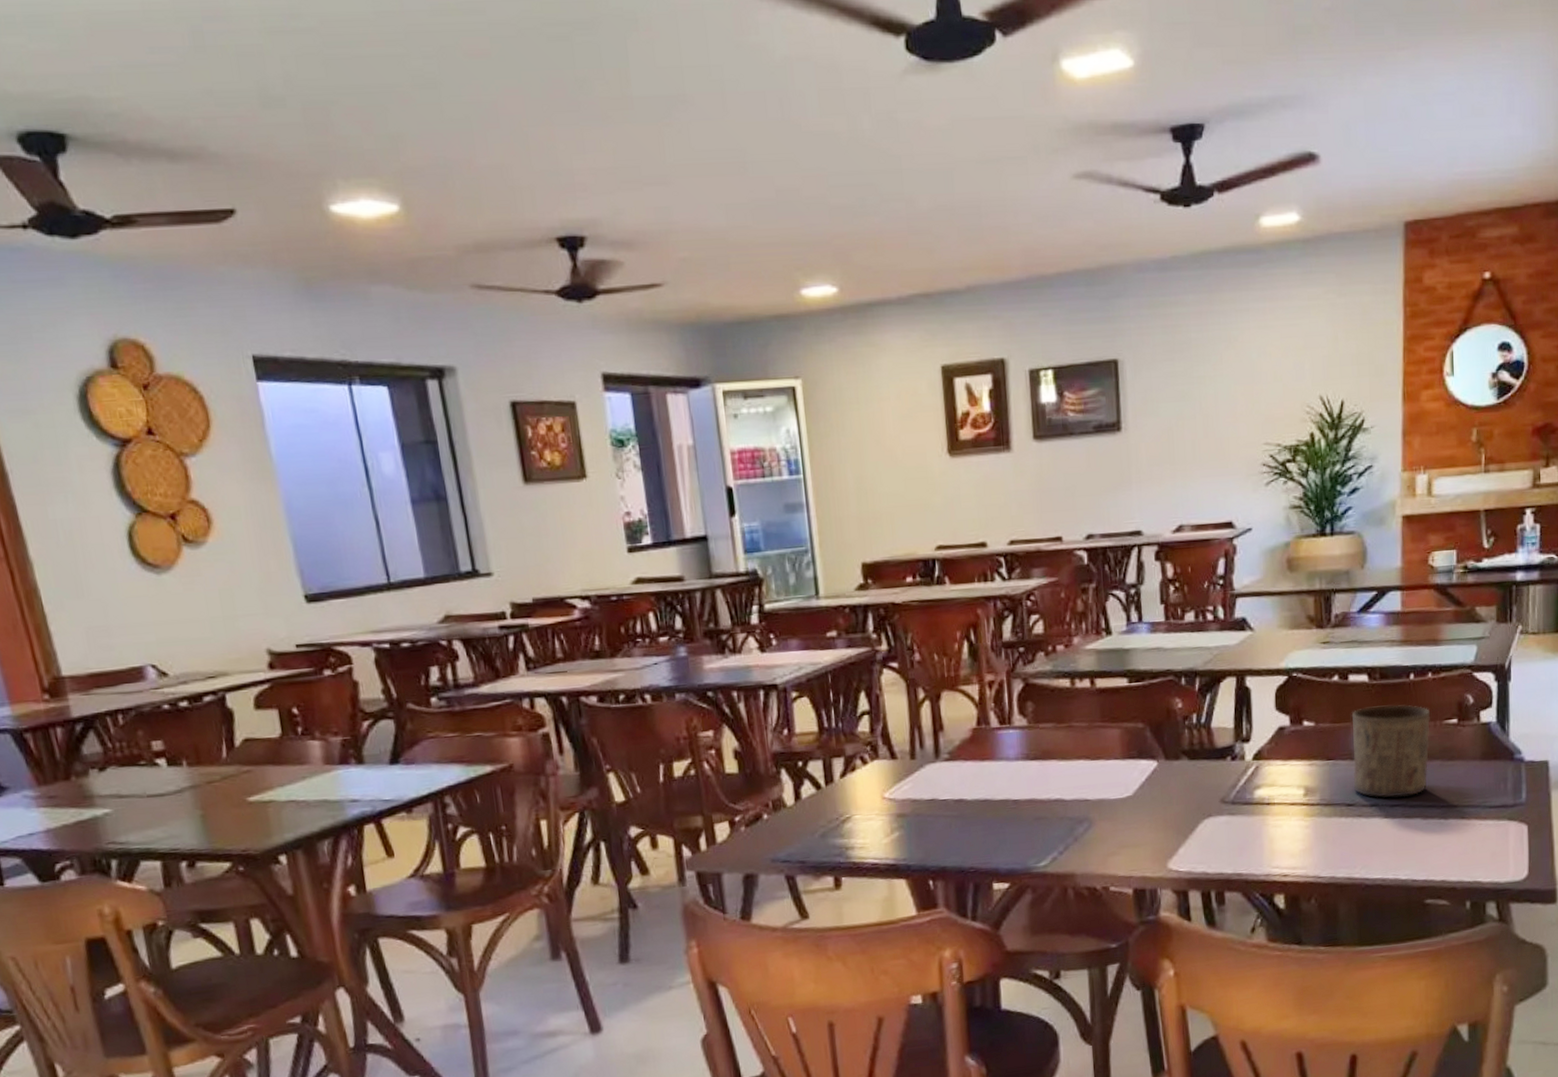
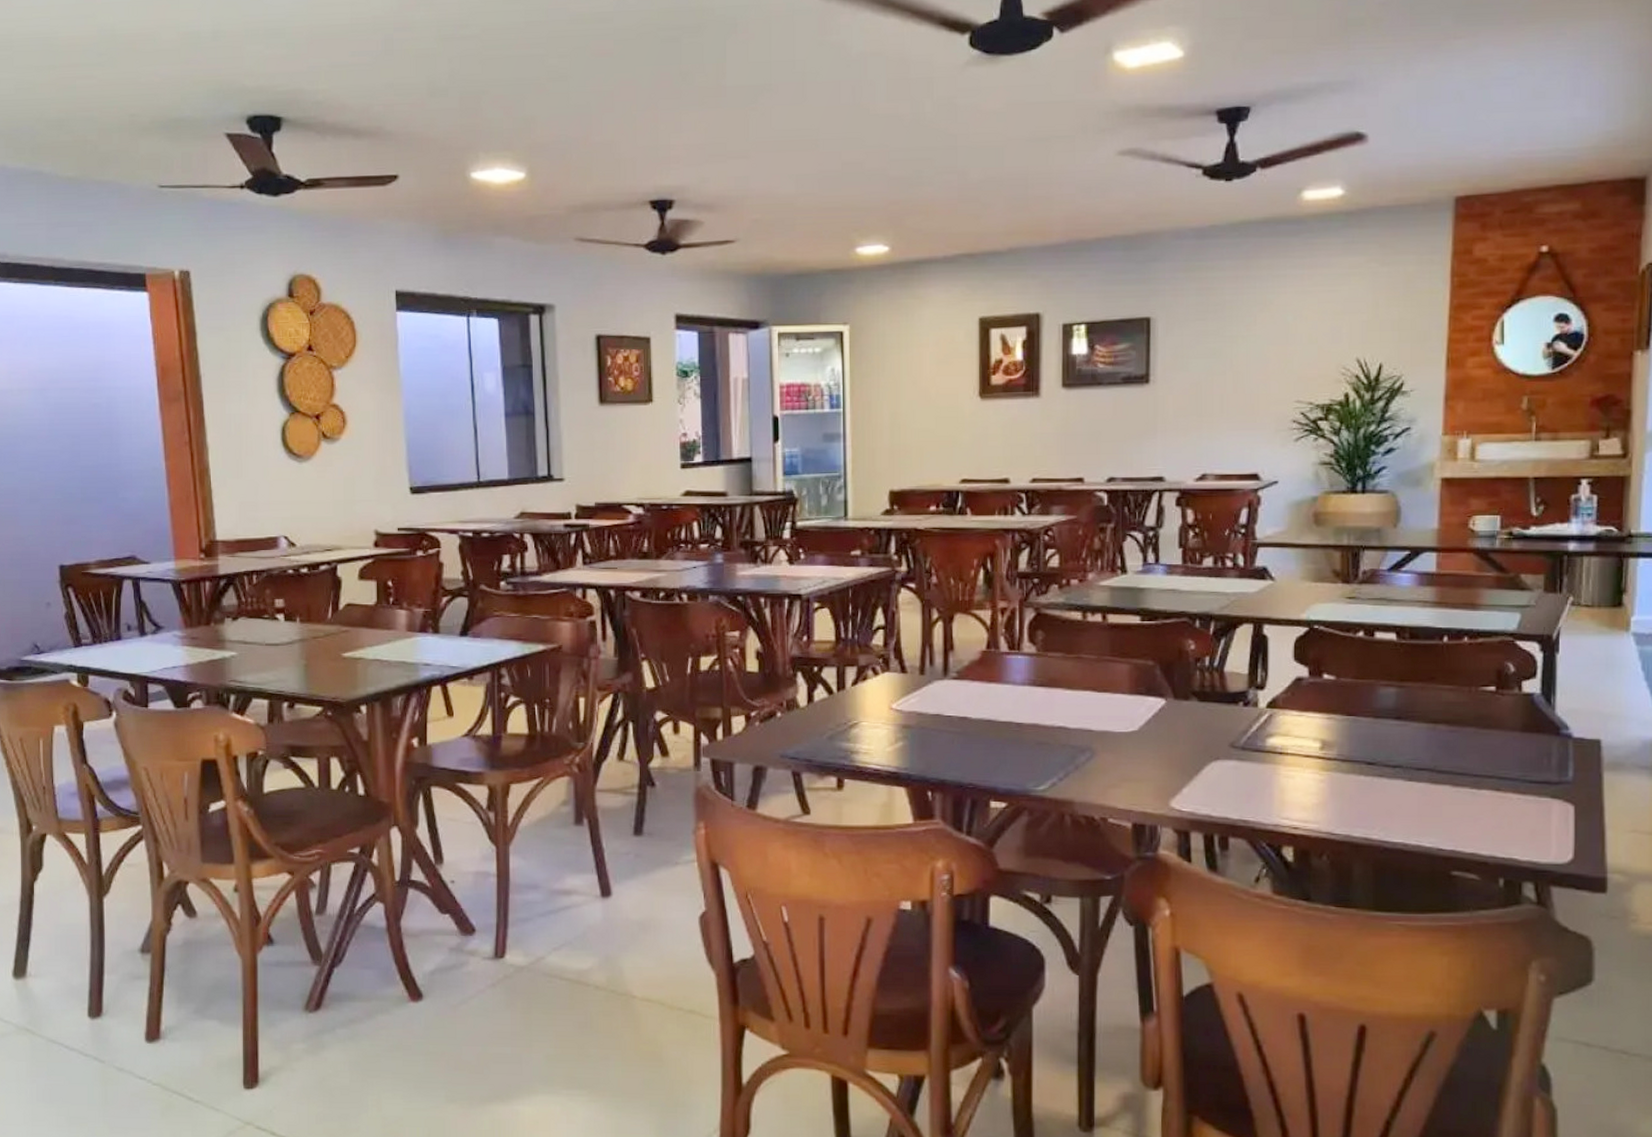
cup: present [1351,705,1430,798] -> none [1375,666,1464,762]

